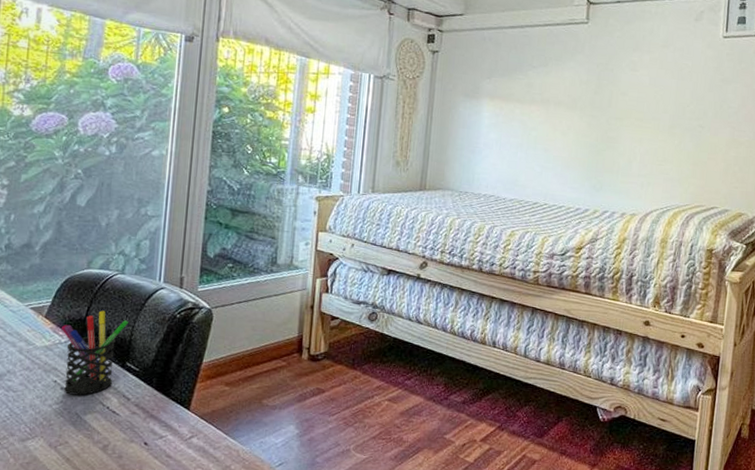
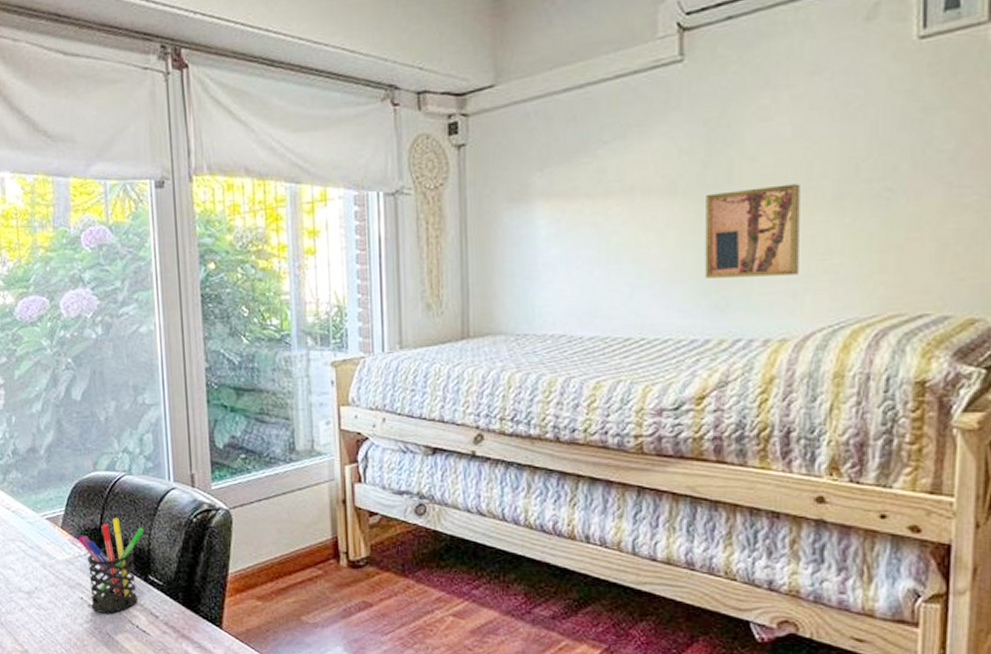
wall art: none [589,112,651,173] -> present [705,184,800,278]

